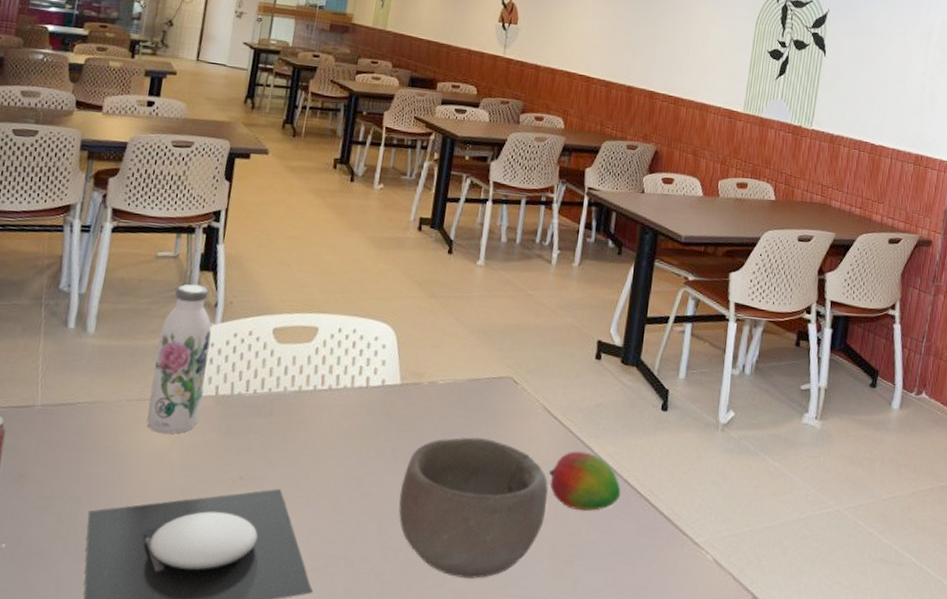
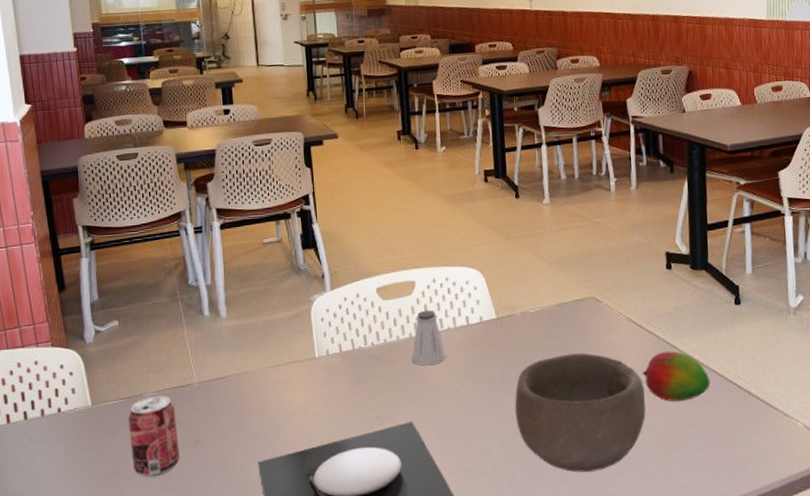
water bottle: present [146,284,212,434] -> none [281,261,330,390]
saltshaker: none [295,362,337,427] -> present [411,310,447,366]

